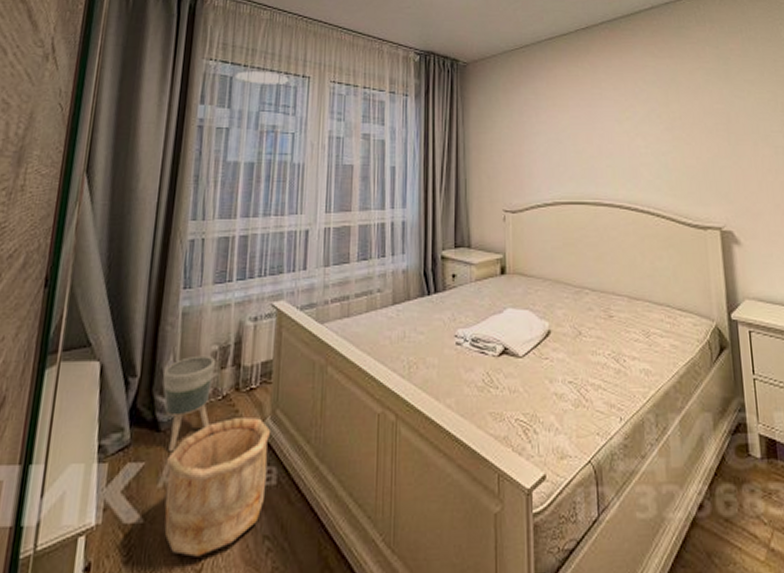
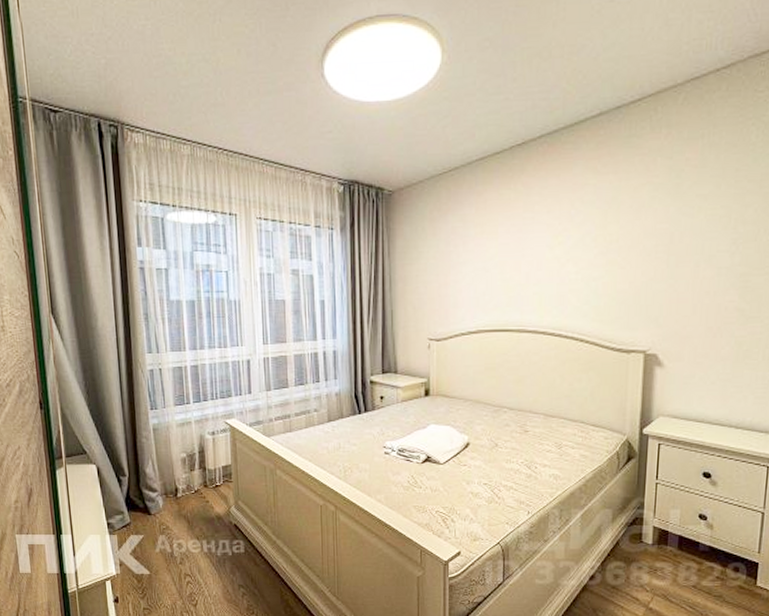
planter: present [163,355,215,452] -> none [146,461,188,529]
wooden bucket: present [164,418,271,557] -> none [159,506,237,596]

